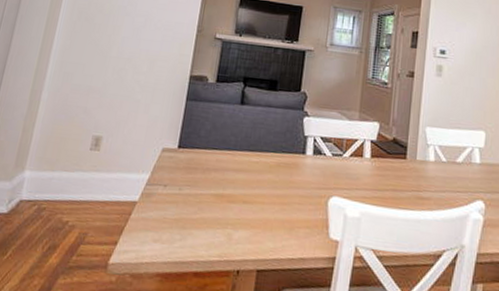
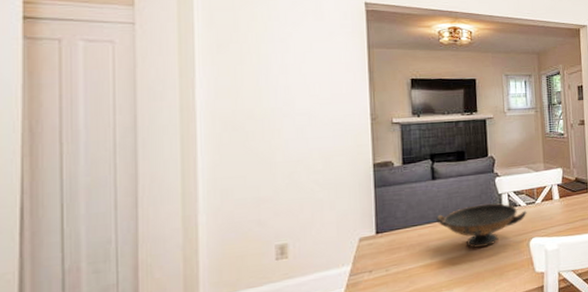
decorative bowl: none [236,142,332,192] -> present [436,203,527,248]

